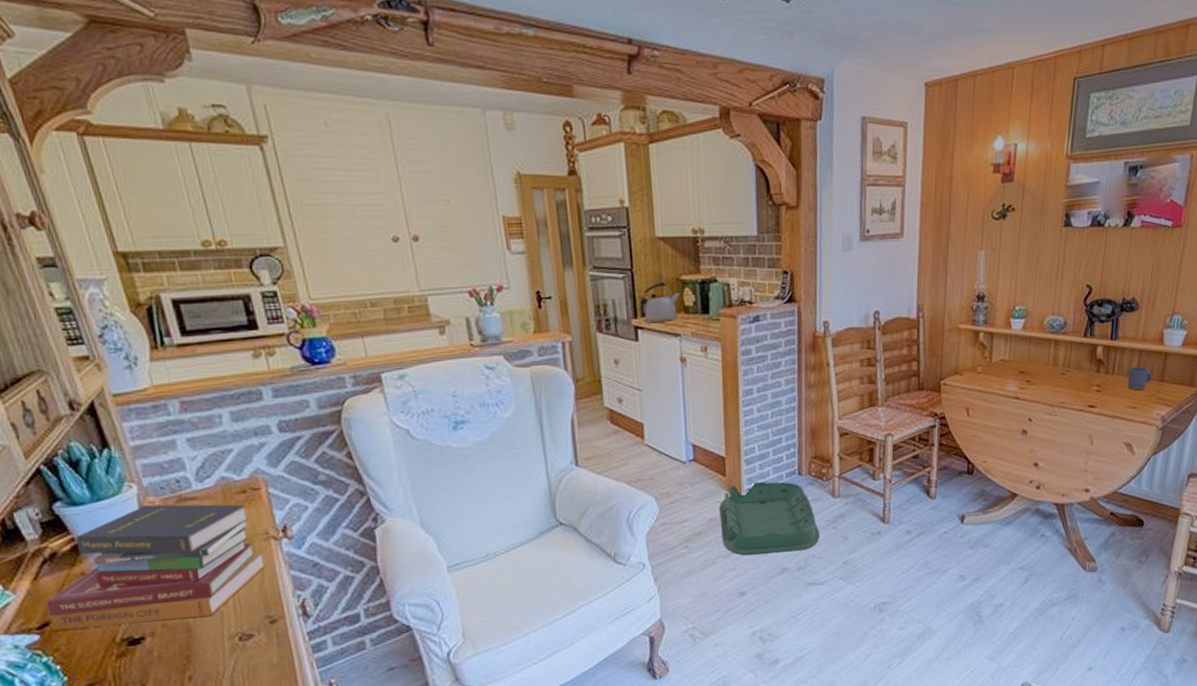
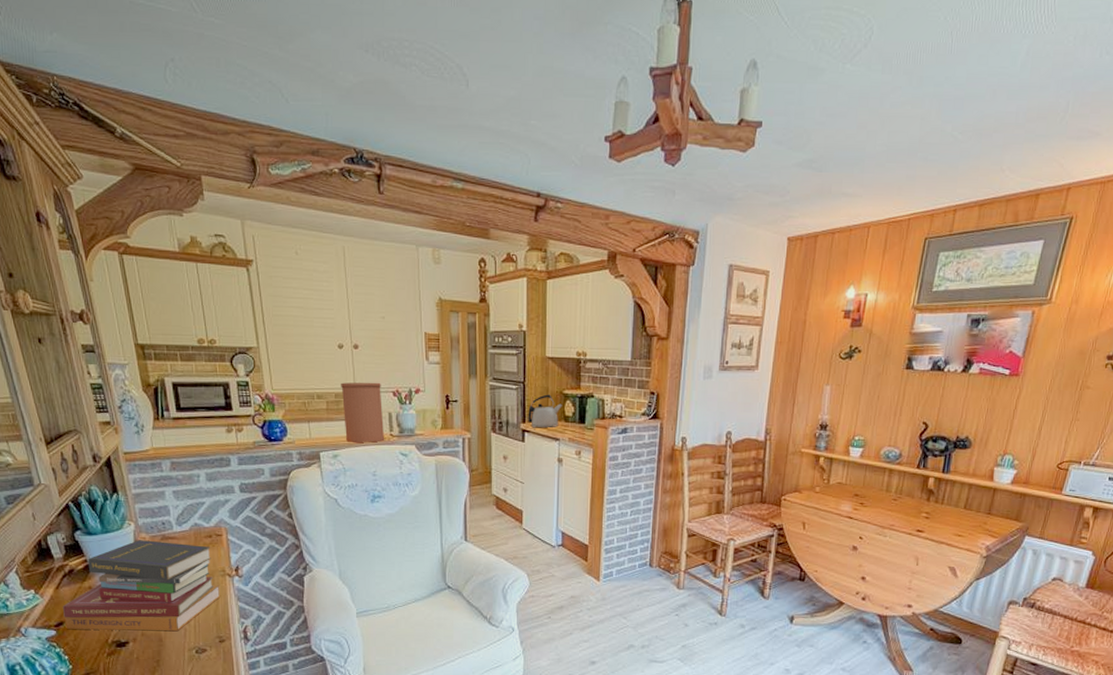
canister: none [400,281,463,358] -> present [341,382,384,443]
dog bed: present [719,482,820,556] -> none [579,569,664,632]
mug: present [1127,366,1152,391] -> none [955,498,980,521]

